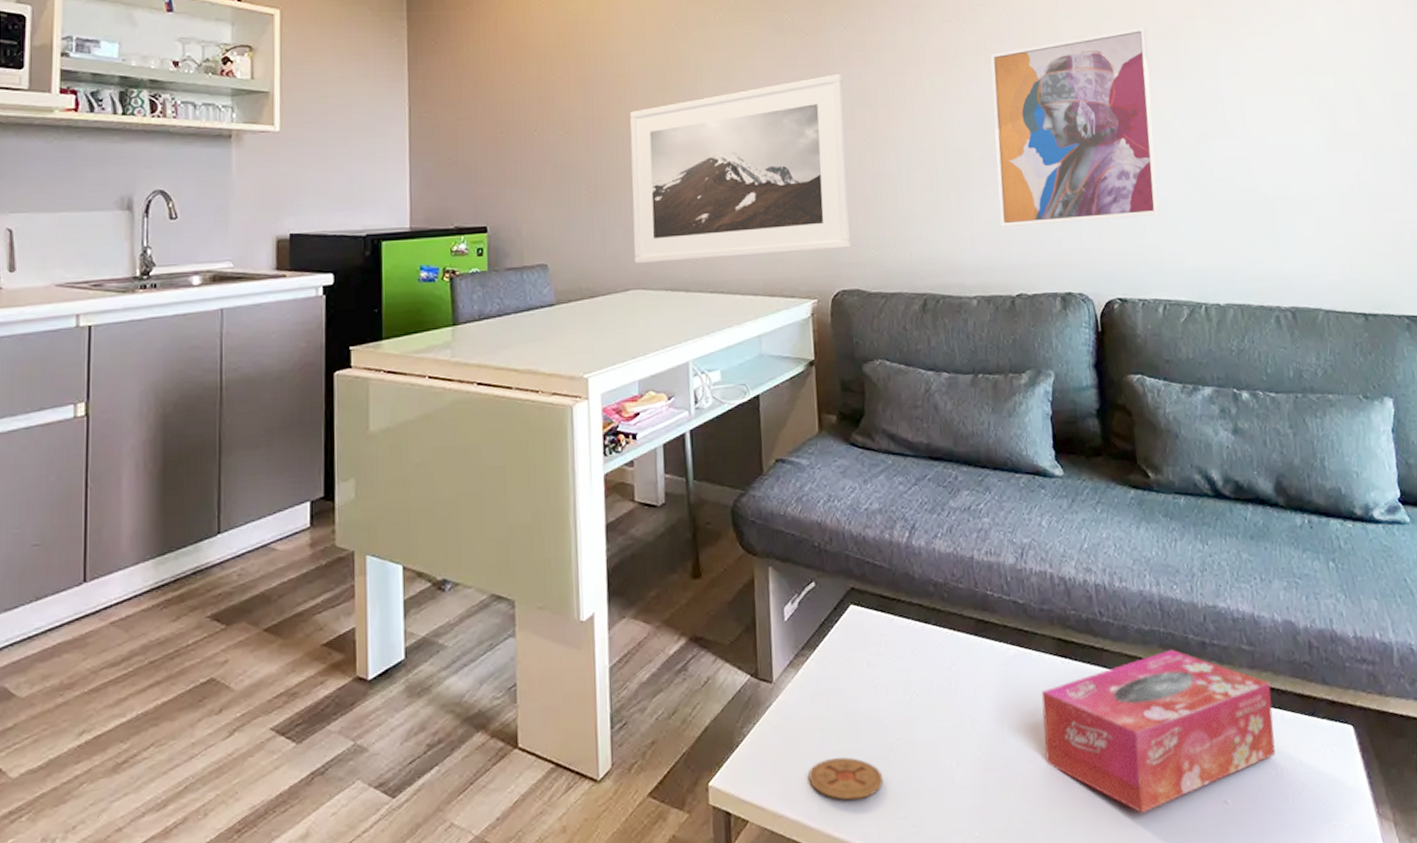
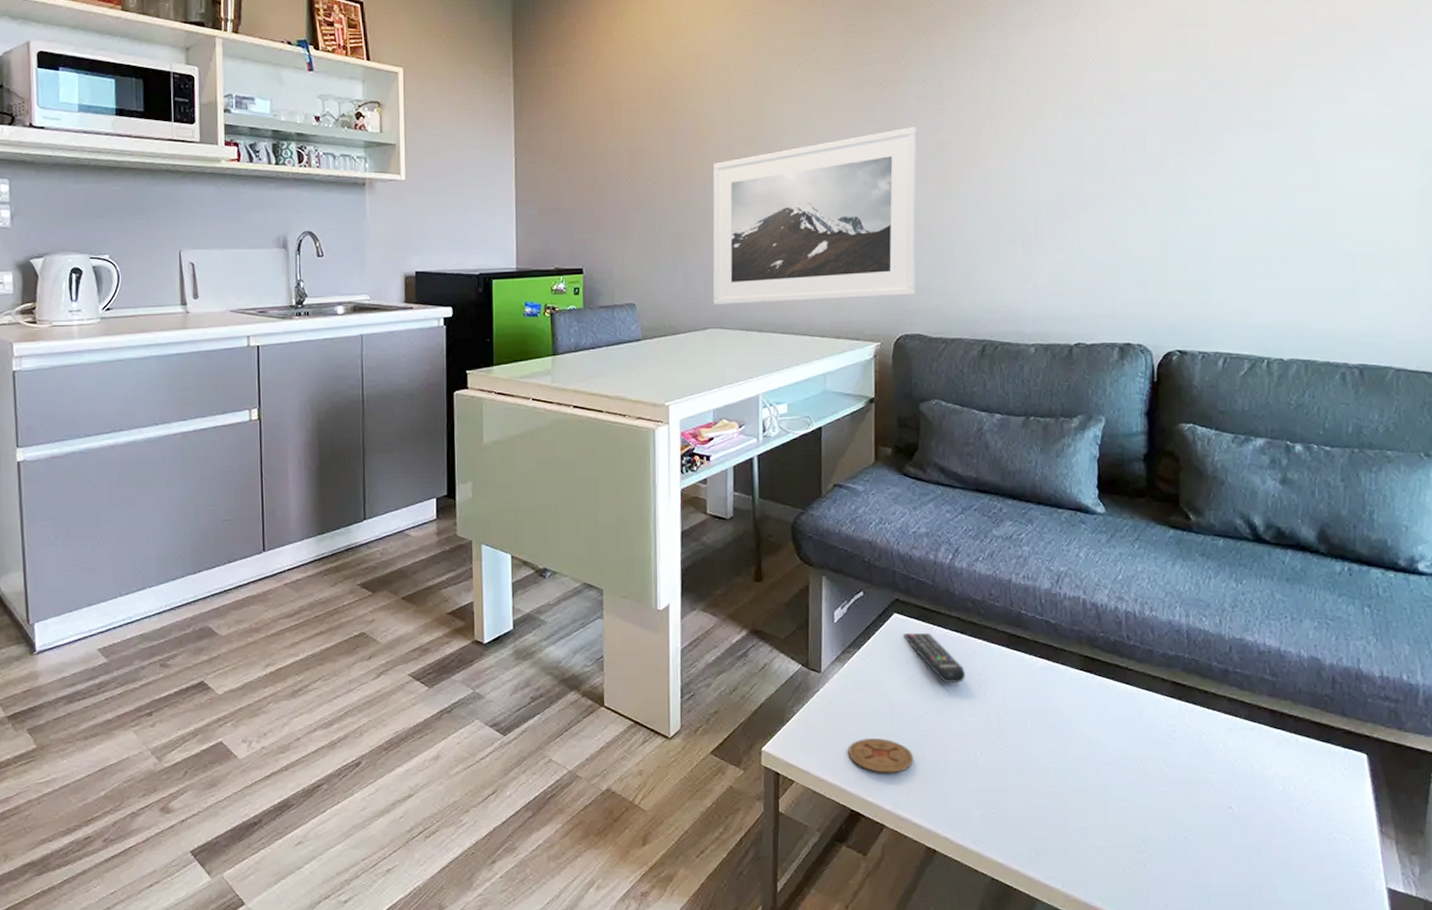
remote control: none [862,625,933,683] -> present [903,633,965,683]
wall art: present [990,27,1159,227] -> none [1065,76,1238,278]
tissue box: present [1041,649,1276,813] -> none [1063,673,1288,809]

